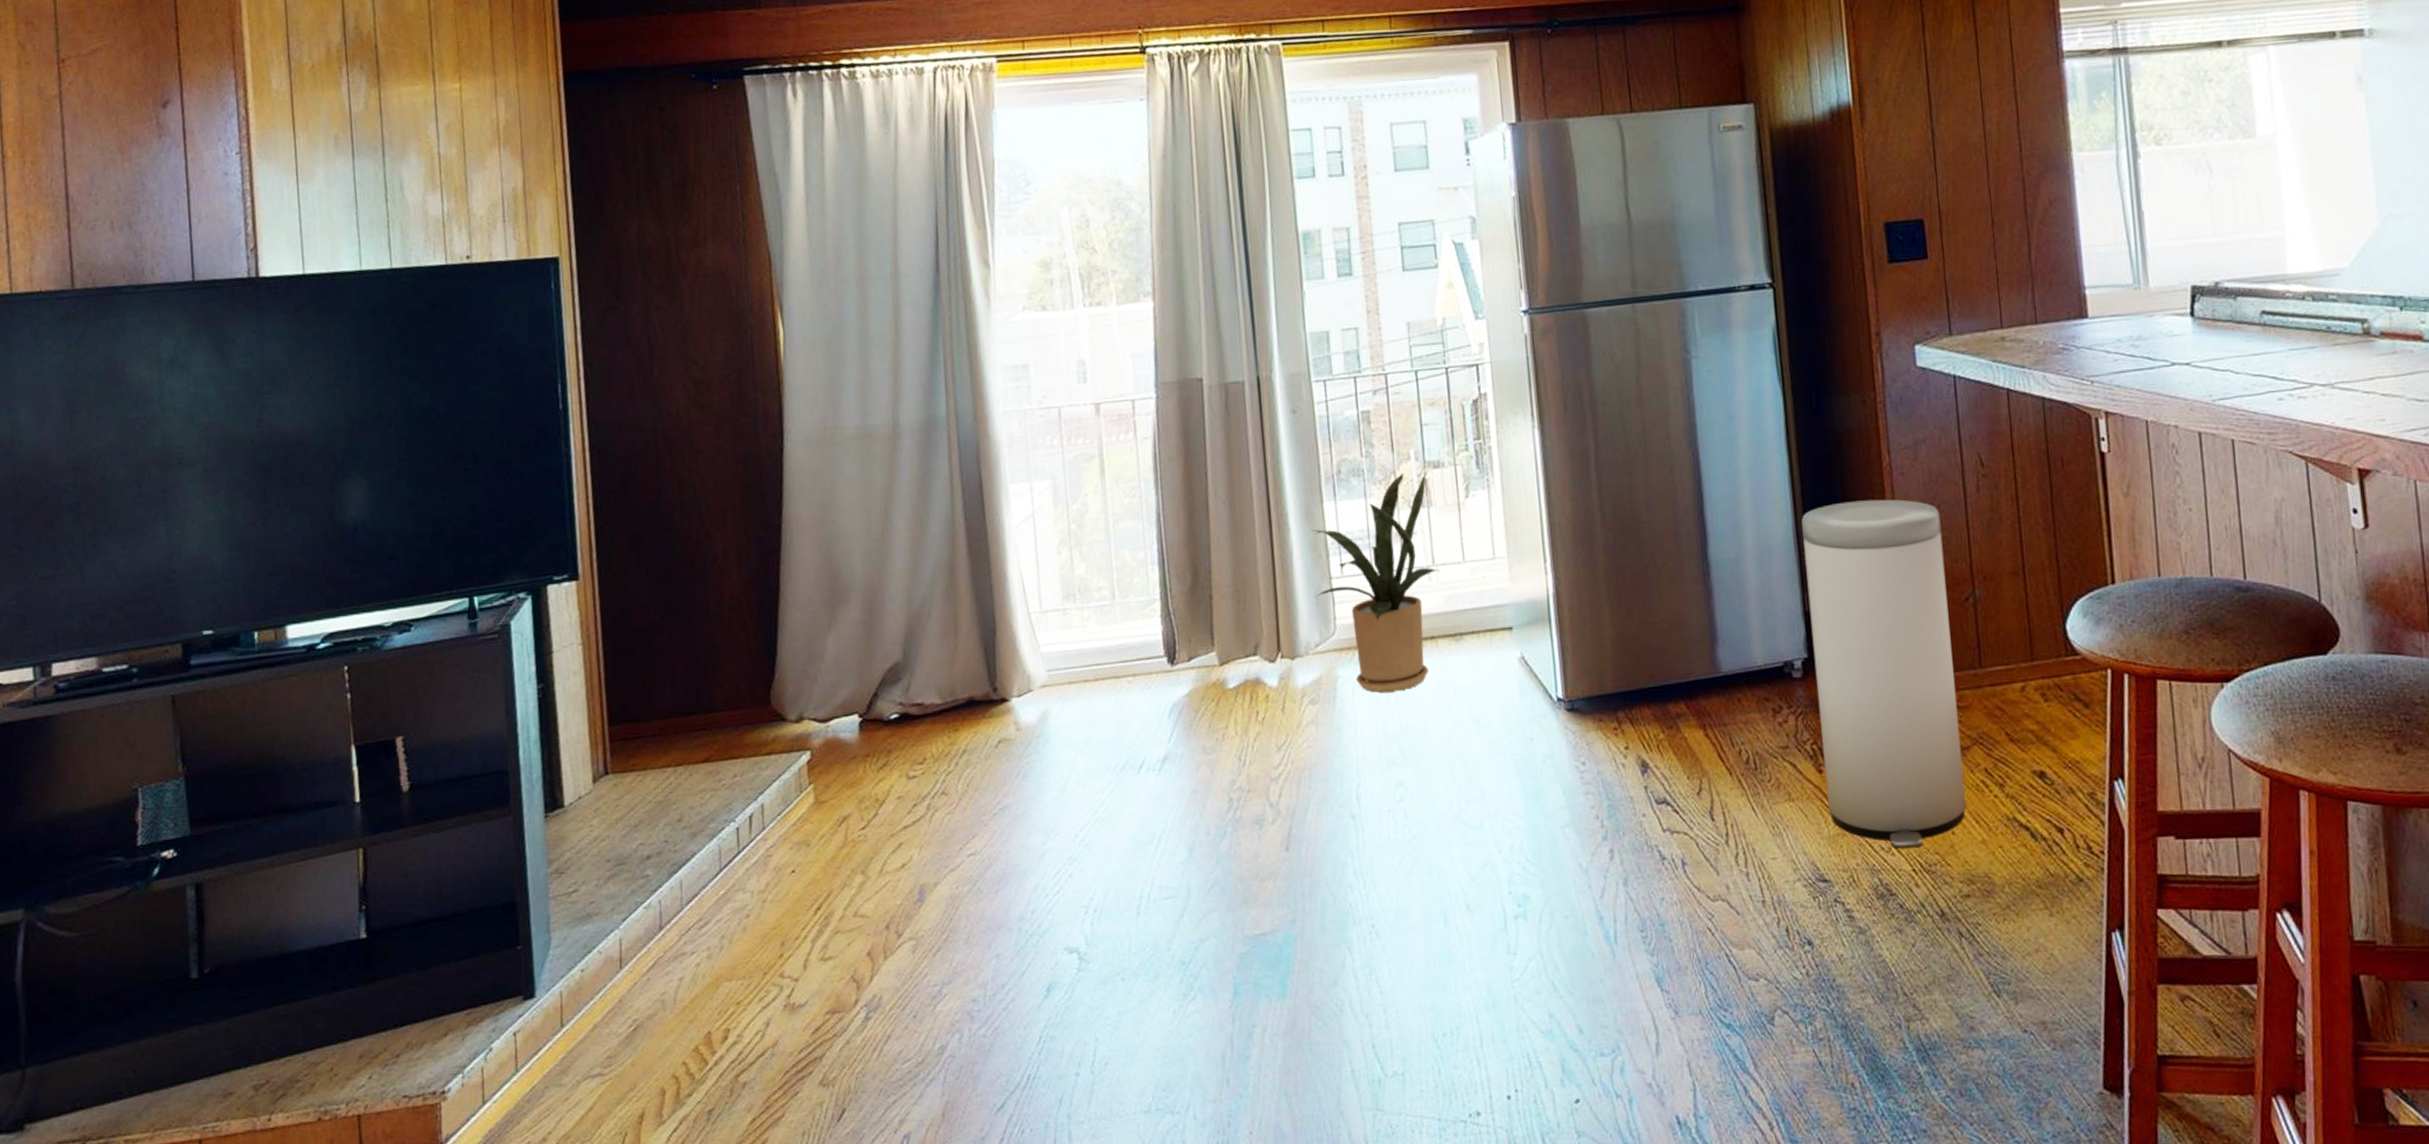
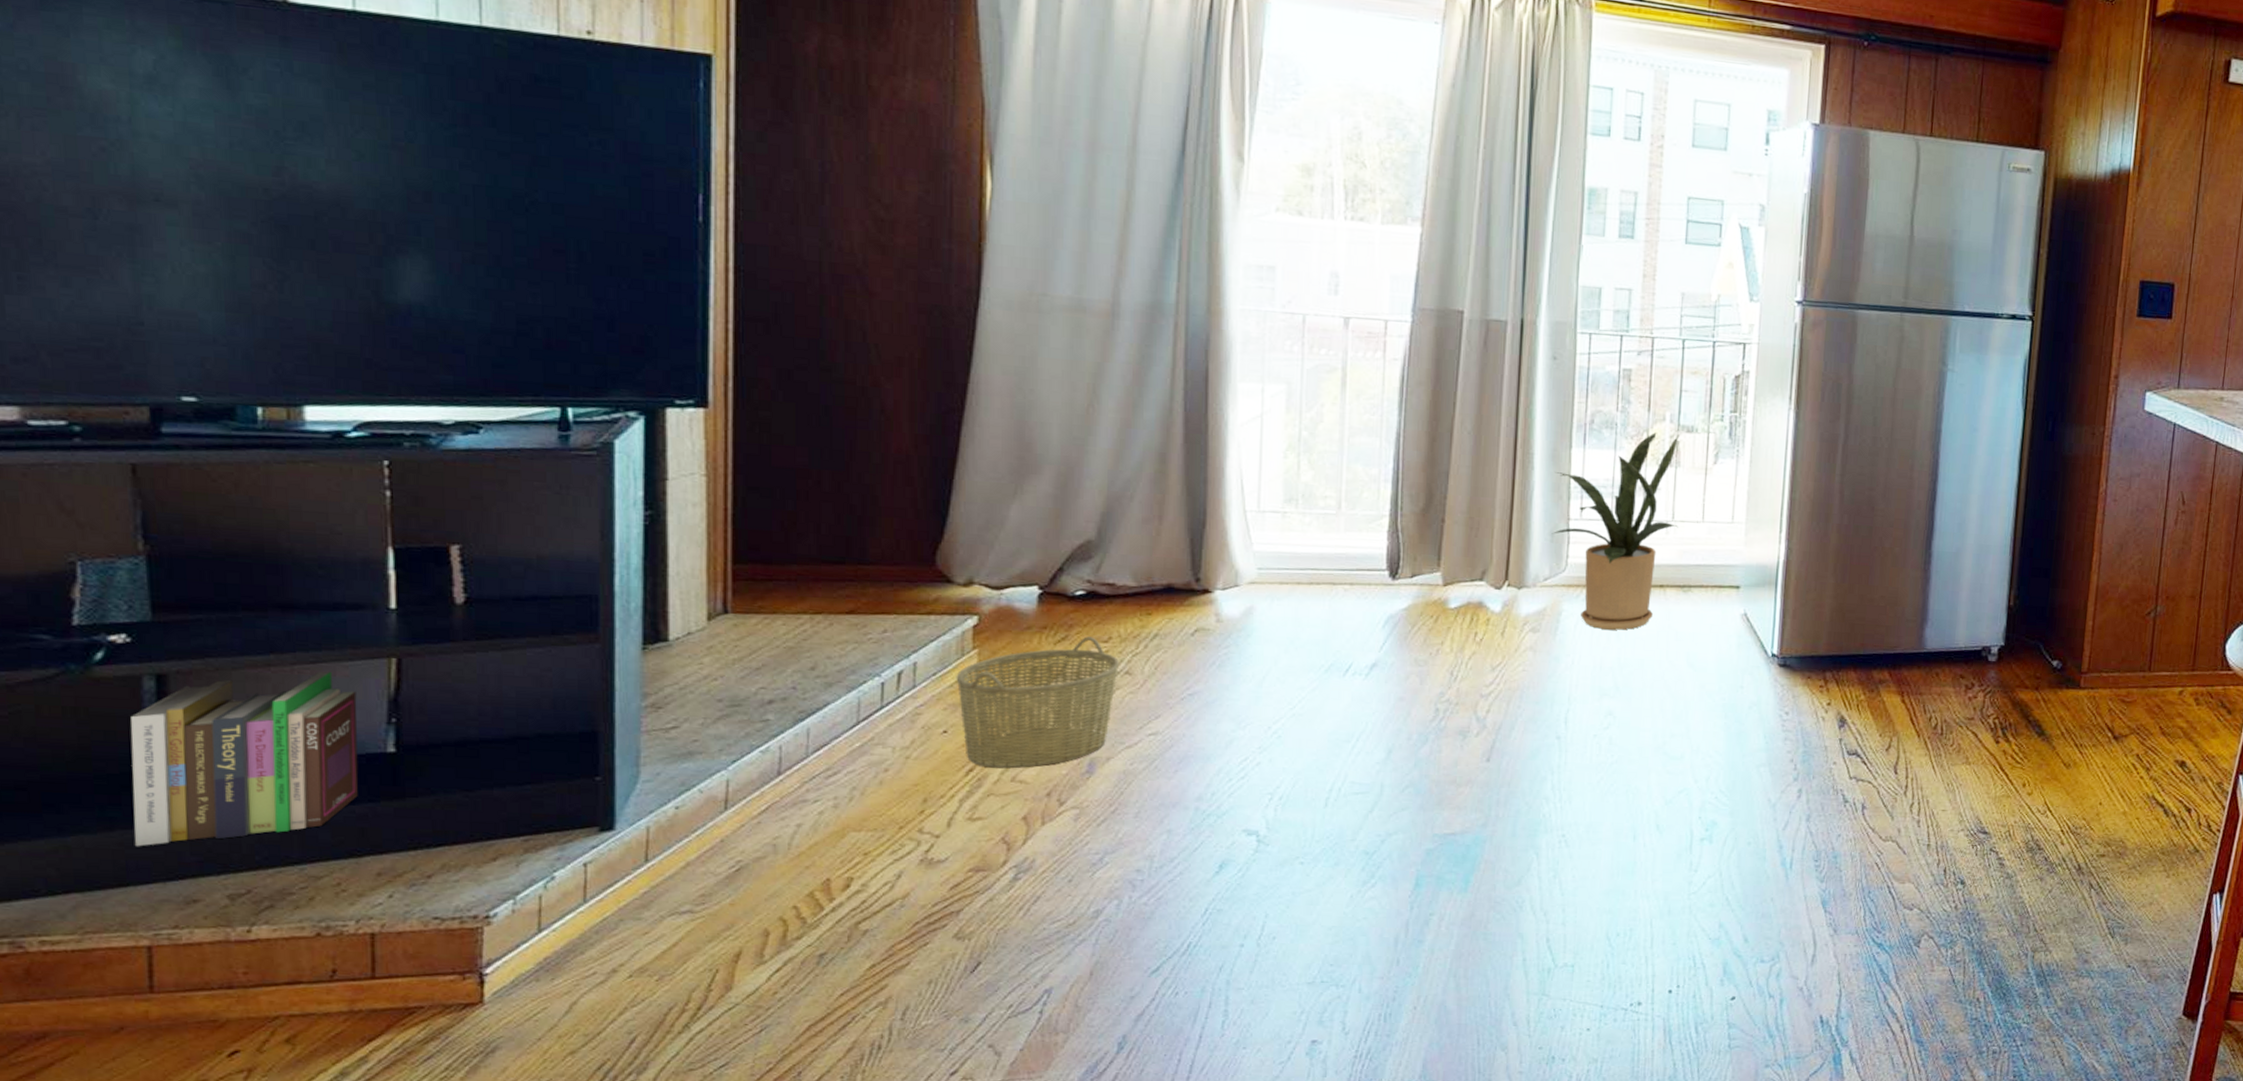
books: none [179,866,342,1046] -> present [130,671,359,847]
basket: none [797,760,936,905] -> present [956,636,1120,769]
pedal bin: present [1802,499,1967,848] -> none [1998,517,2140,813]

